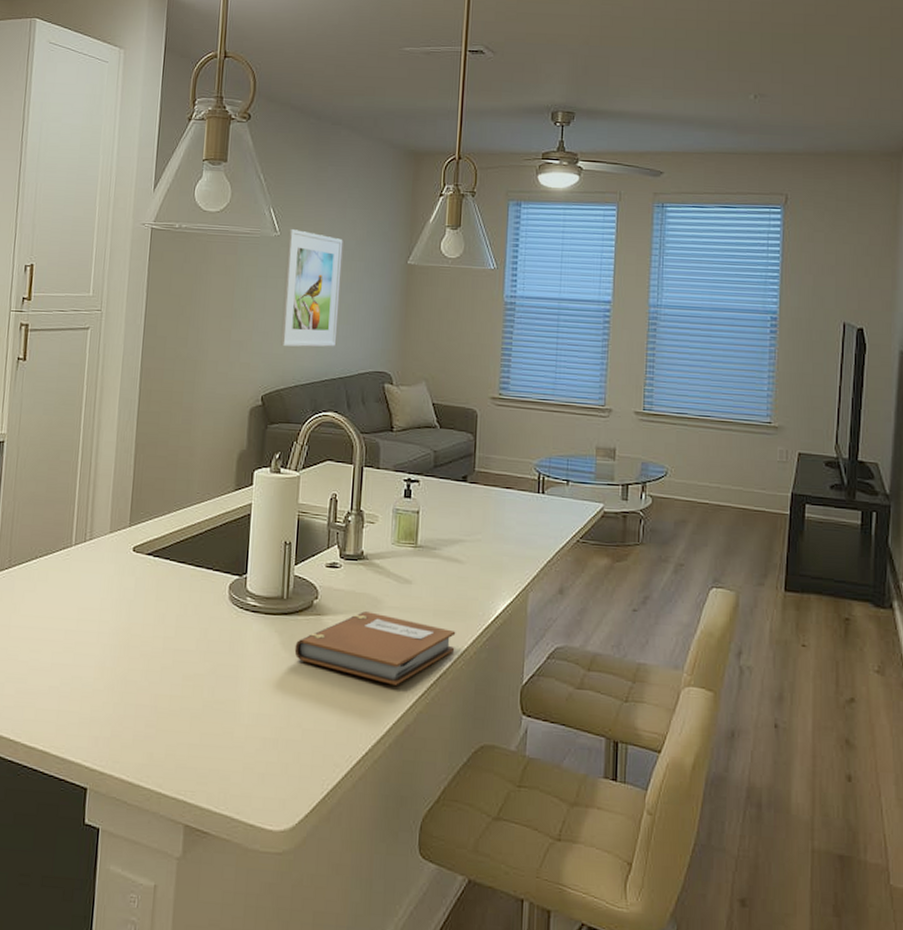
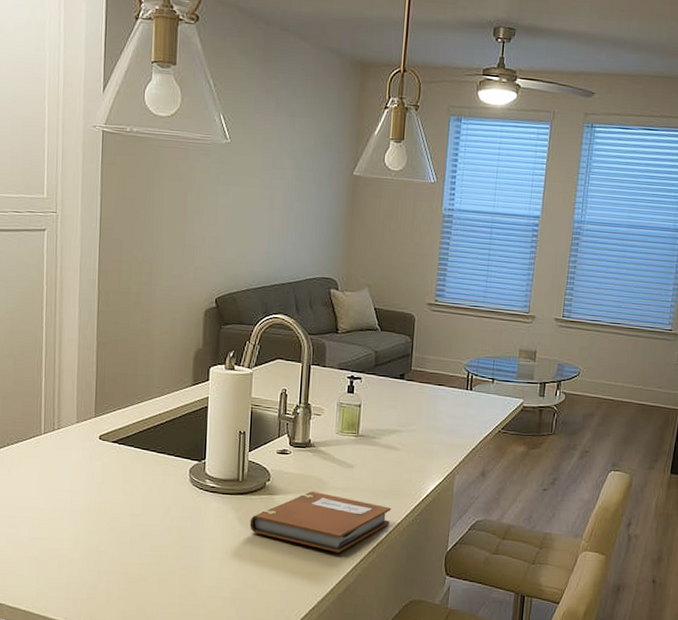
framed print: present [280,228,343,347] -> none [232,136,292,254]

